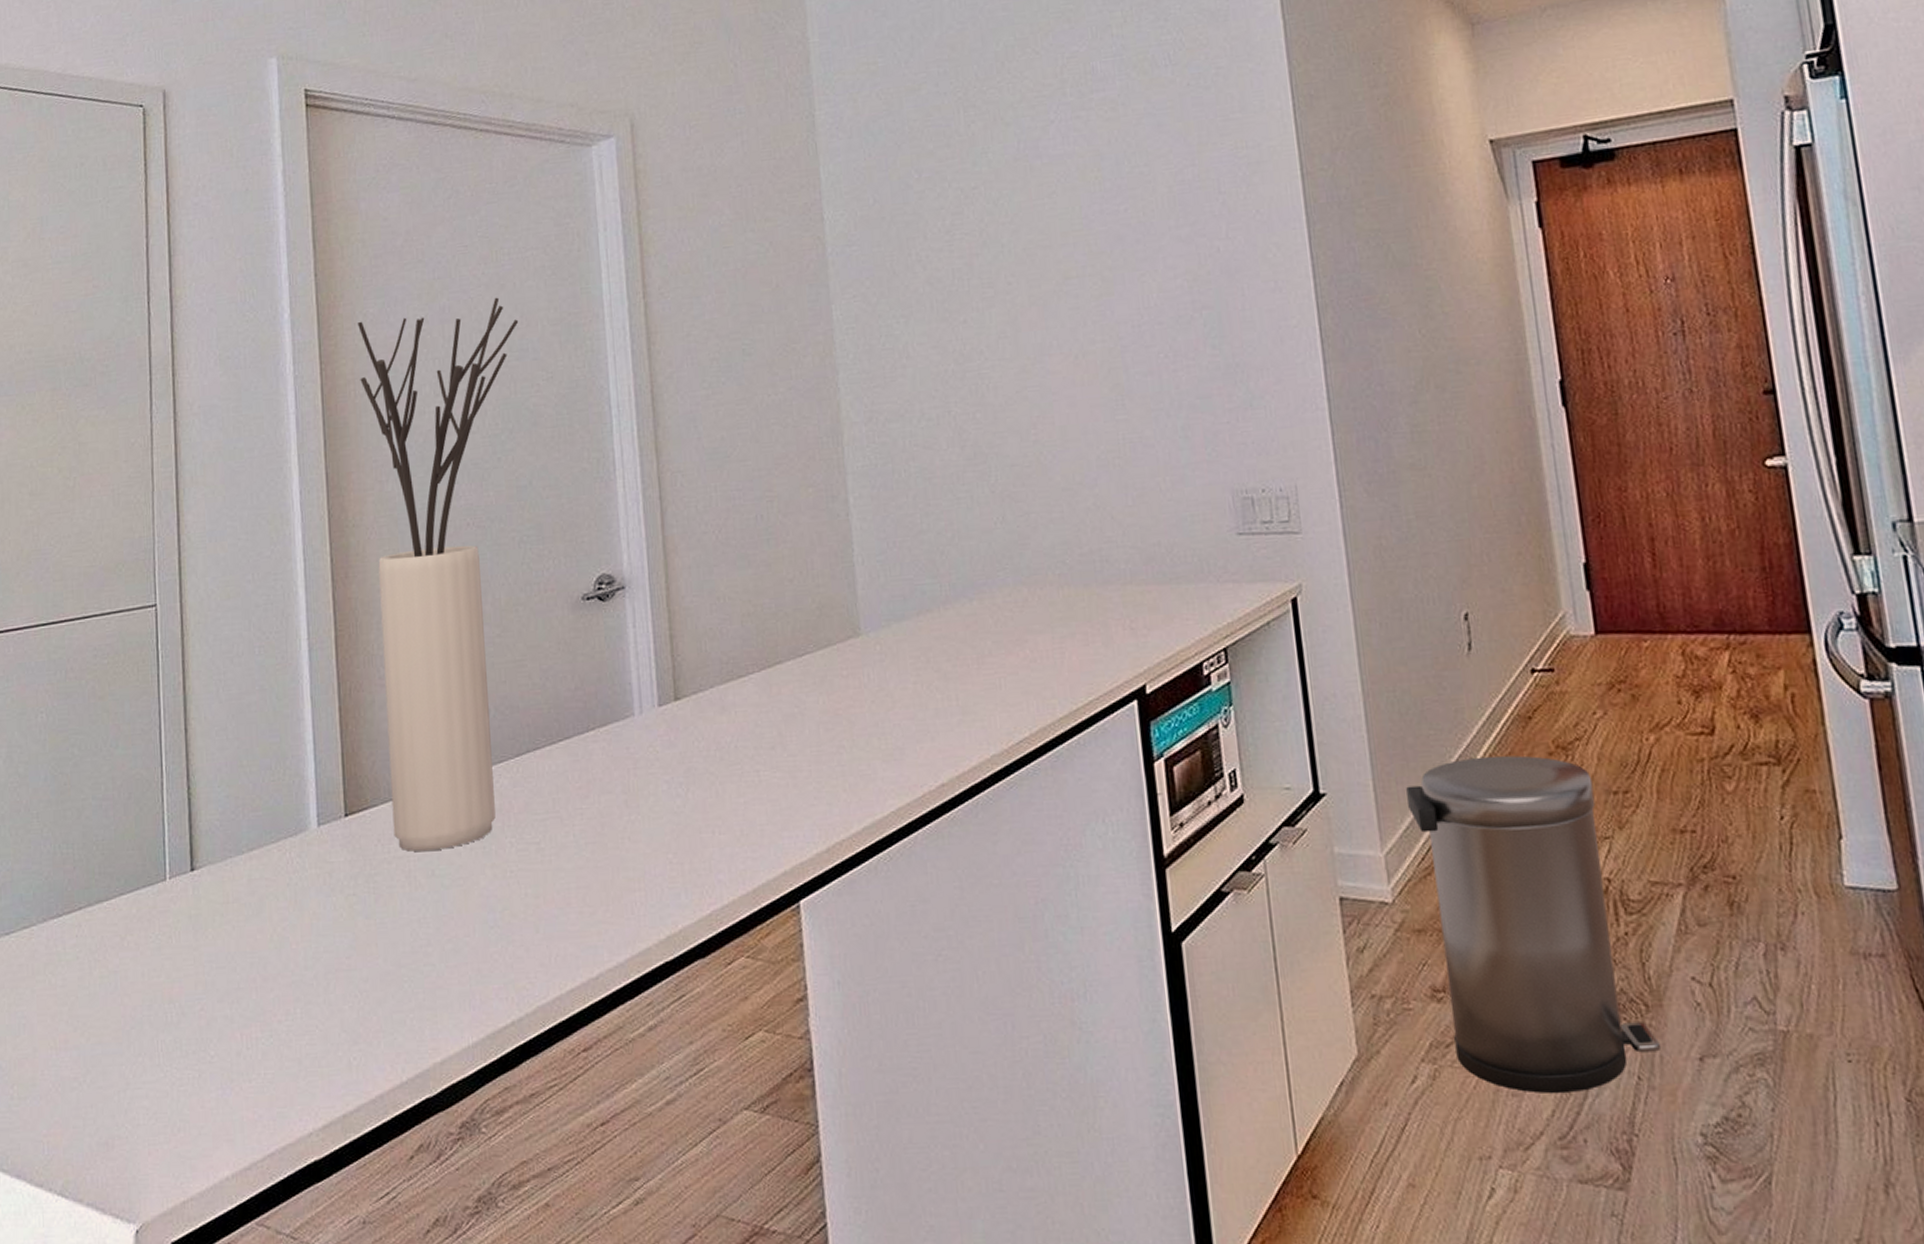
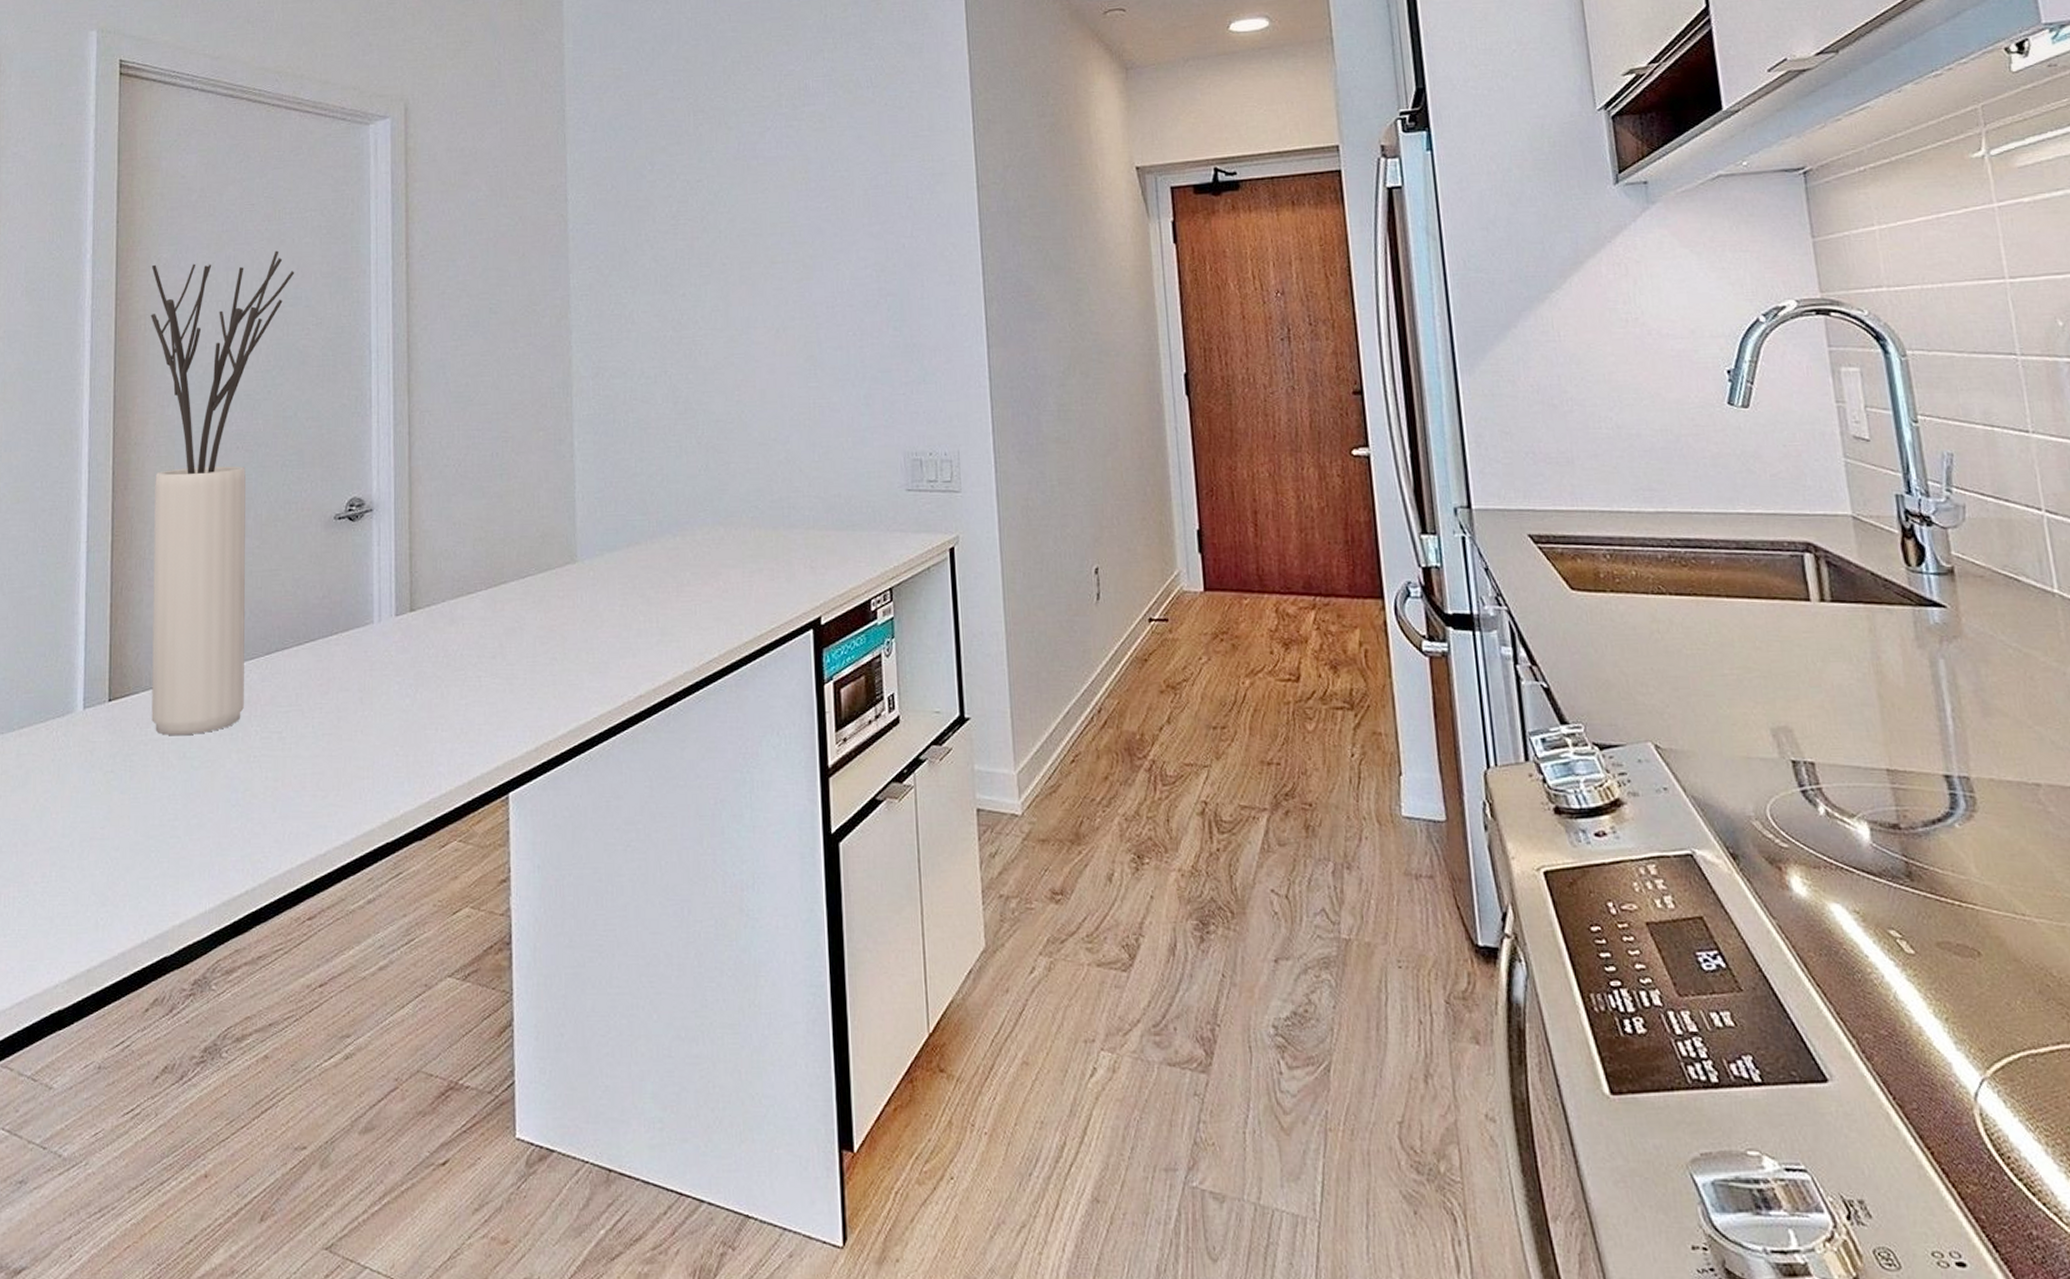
pedal bin: present [1406,755,1662,1093] -> none [1038,691,1243,986]

